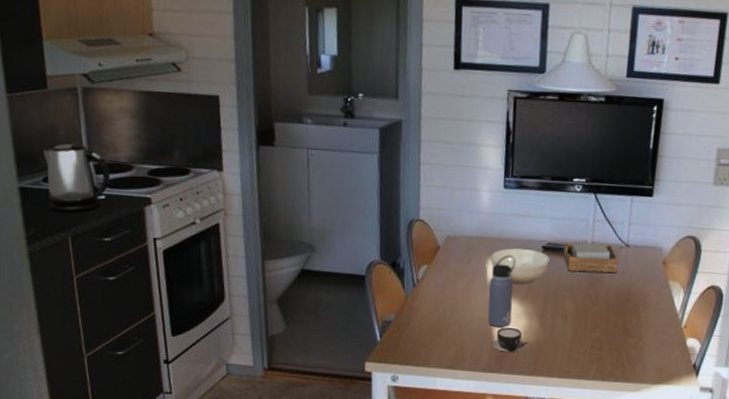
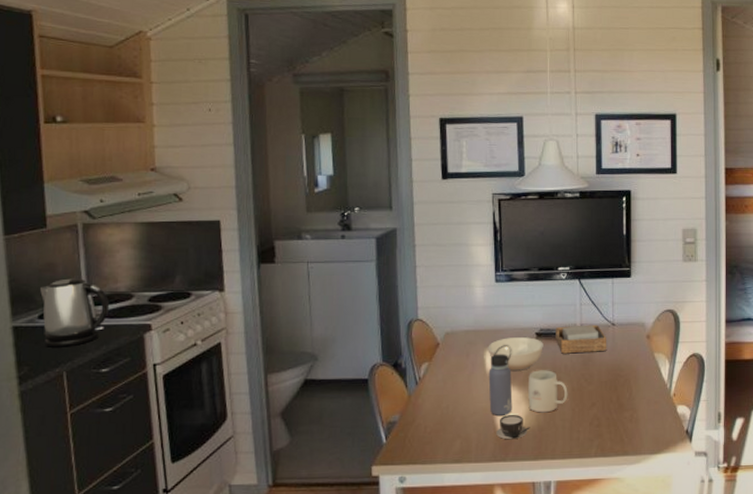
mug: none [528,285,572,330] -> present [527,370,568,413]

